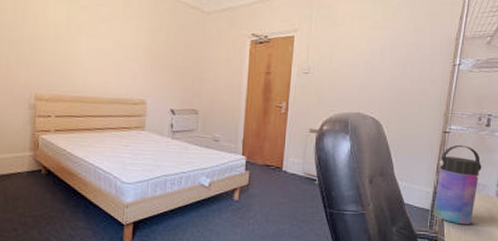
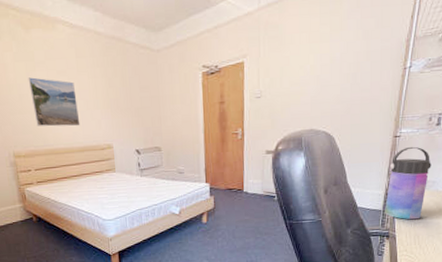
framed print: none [67,20,116,76] -> present [28,77,80,127]

